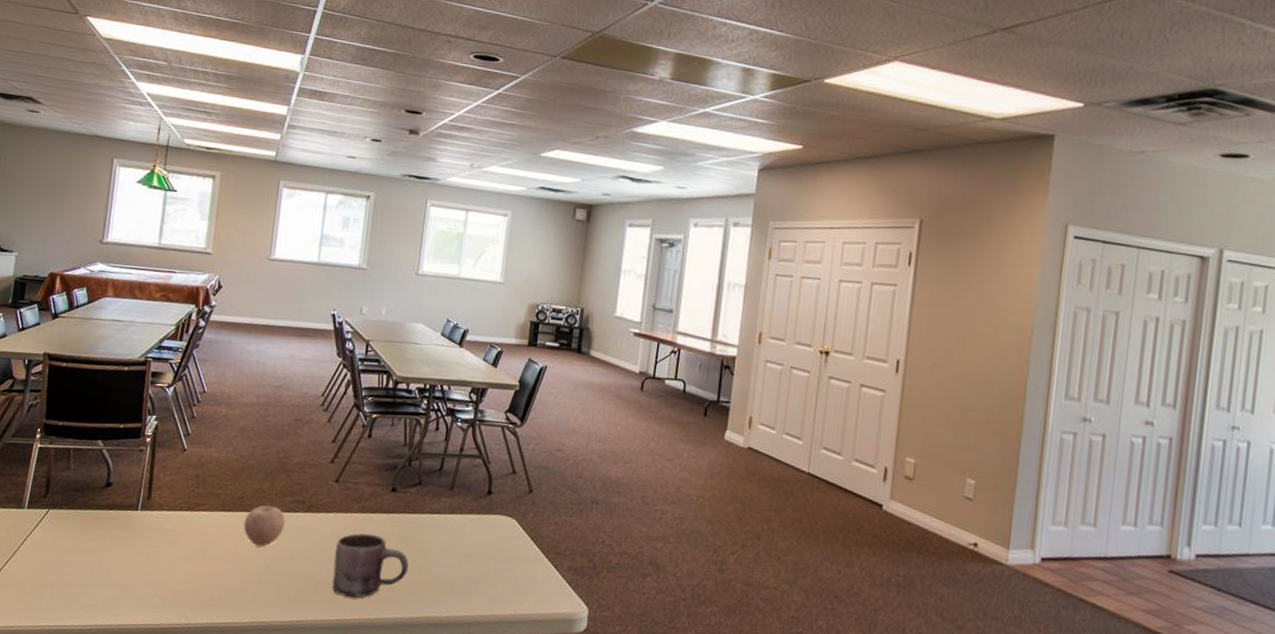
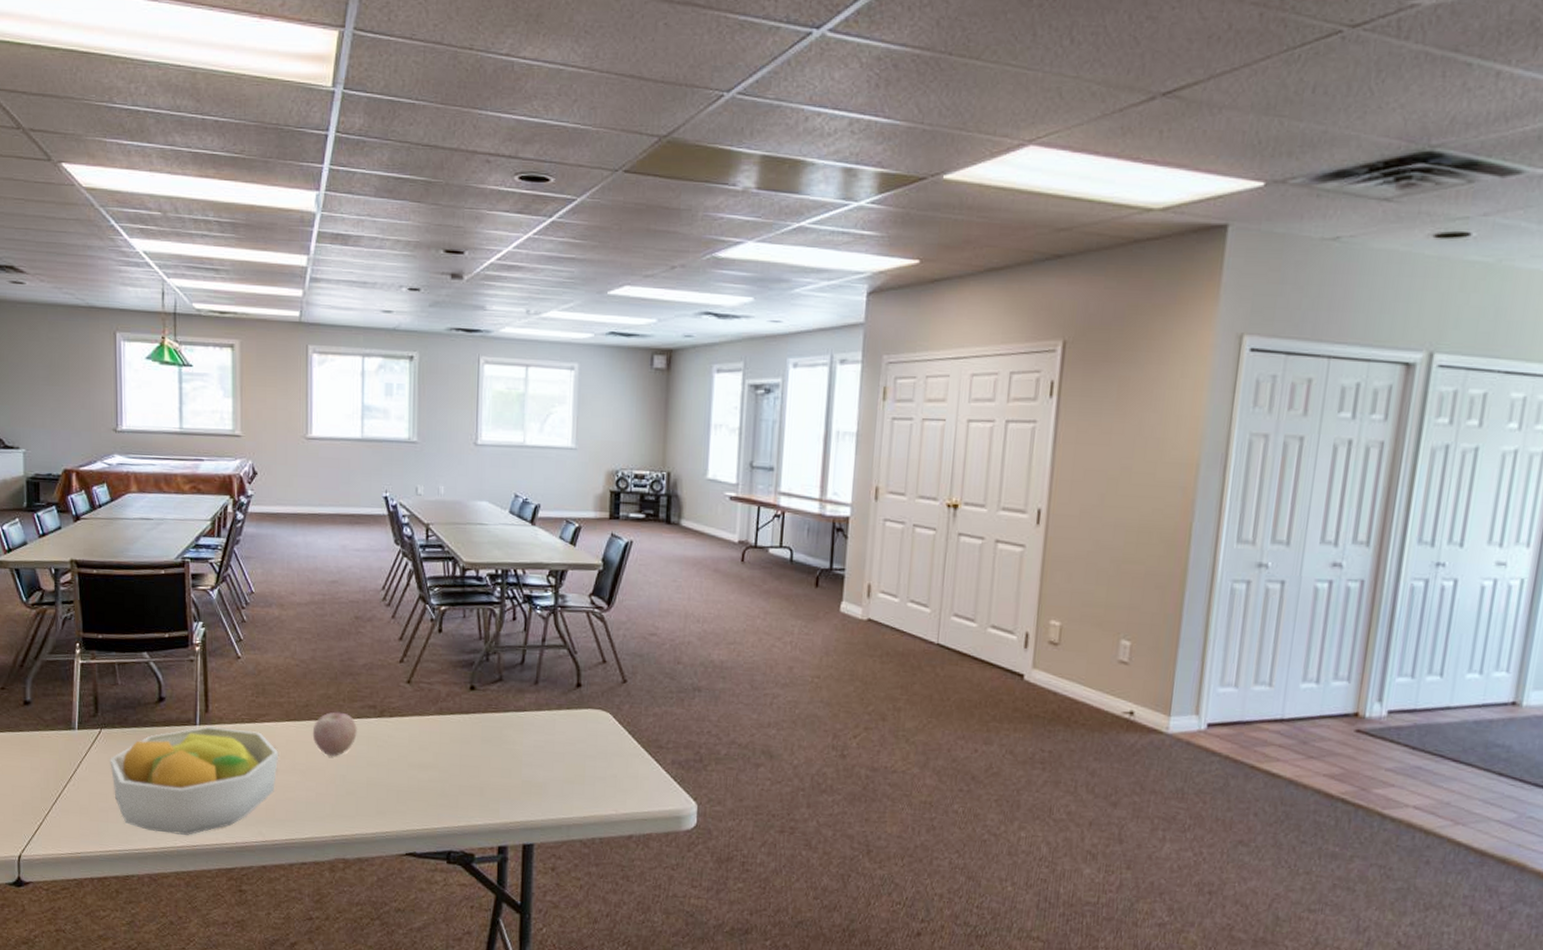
fruit bowl: none [52,512,211,615] -> present [110,726,279,835]
mug: present [332,533,409,598] -> none [414,736,496,805]

